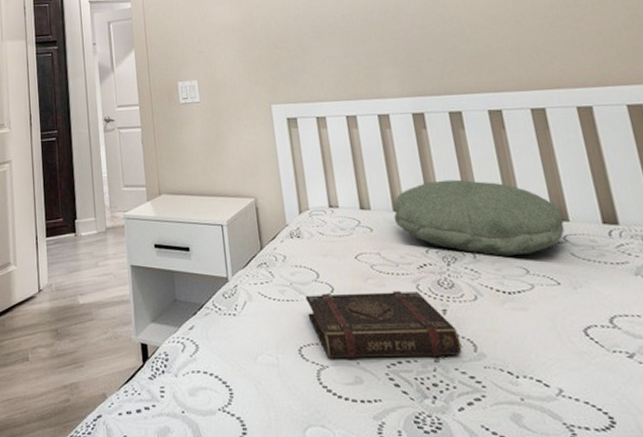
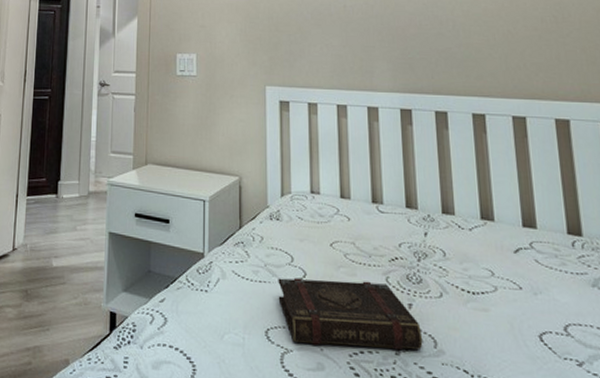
pillow: present [393,179,565,256] -> none [372,177,532,257]

